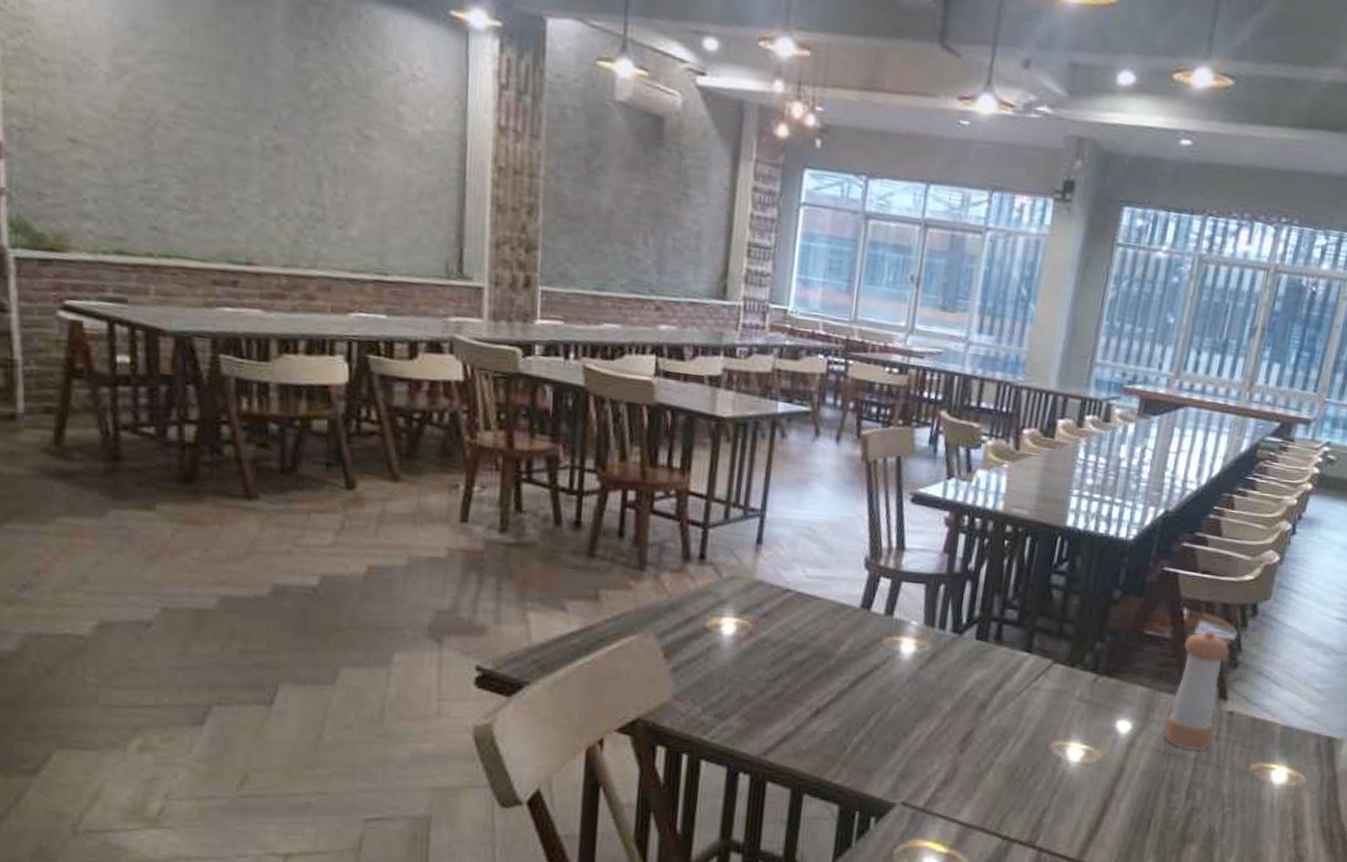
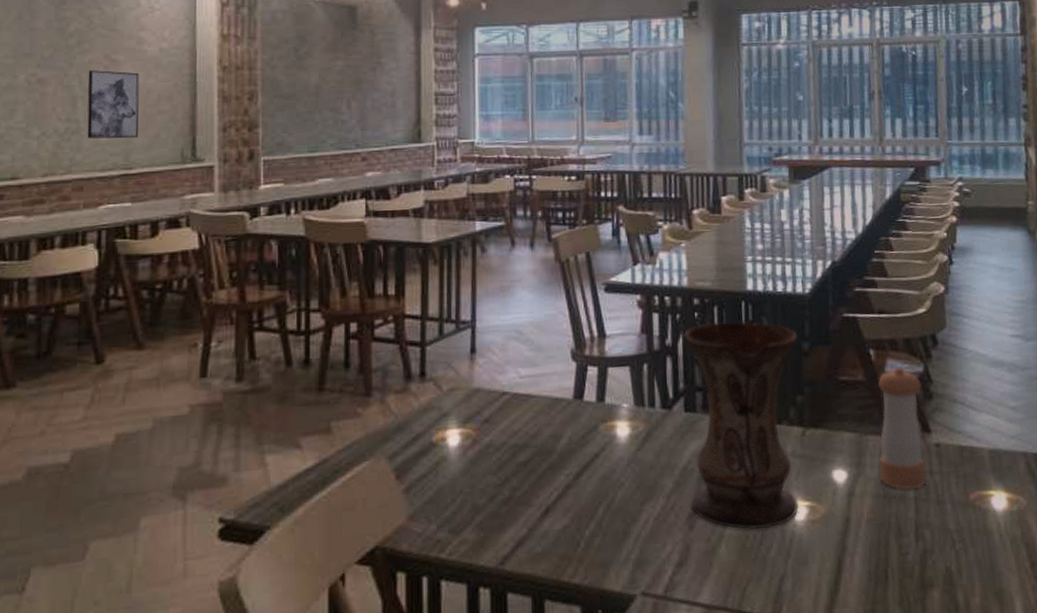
wall art: none [335,144,398,239] -> present [87,70,140,139]
vase: none [966,554,1111,764] -> present [683,321,799,530]

